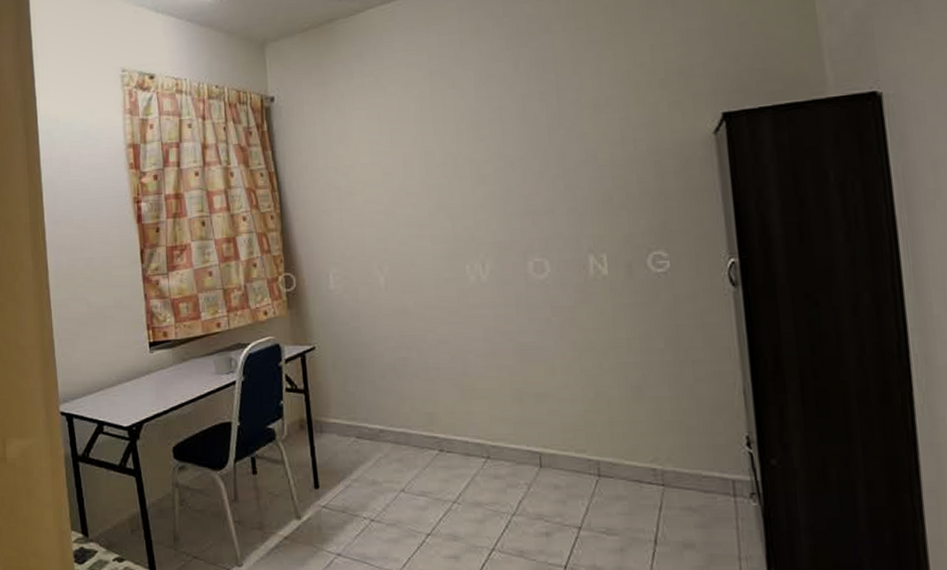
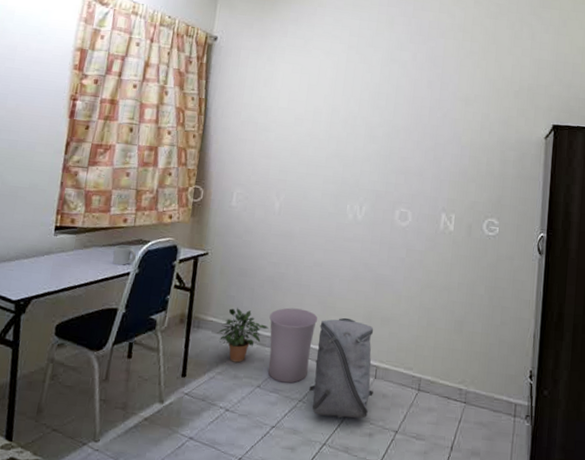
potted plant: none [343,405,400,466] -> present [217,308,268,363]
waste bin: none [399,396,457,483] -> present [268,307,318,383]
backpack: none [460,399,542,518] -> present [309,317,374,419]

